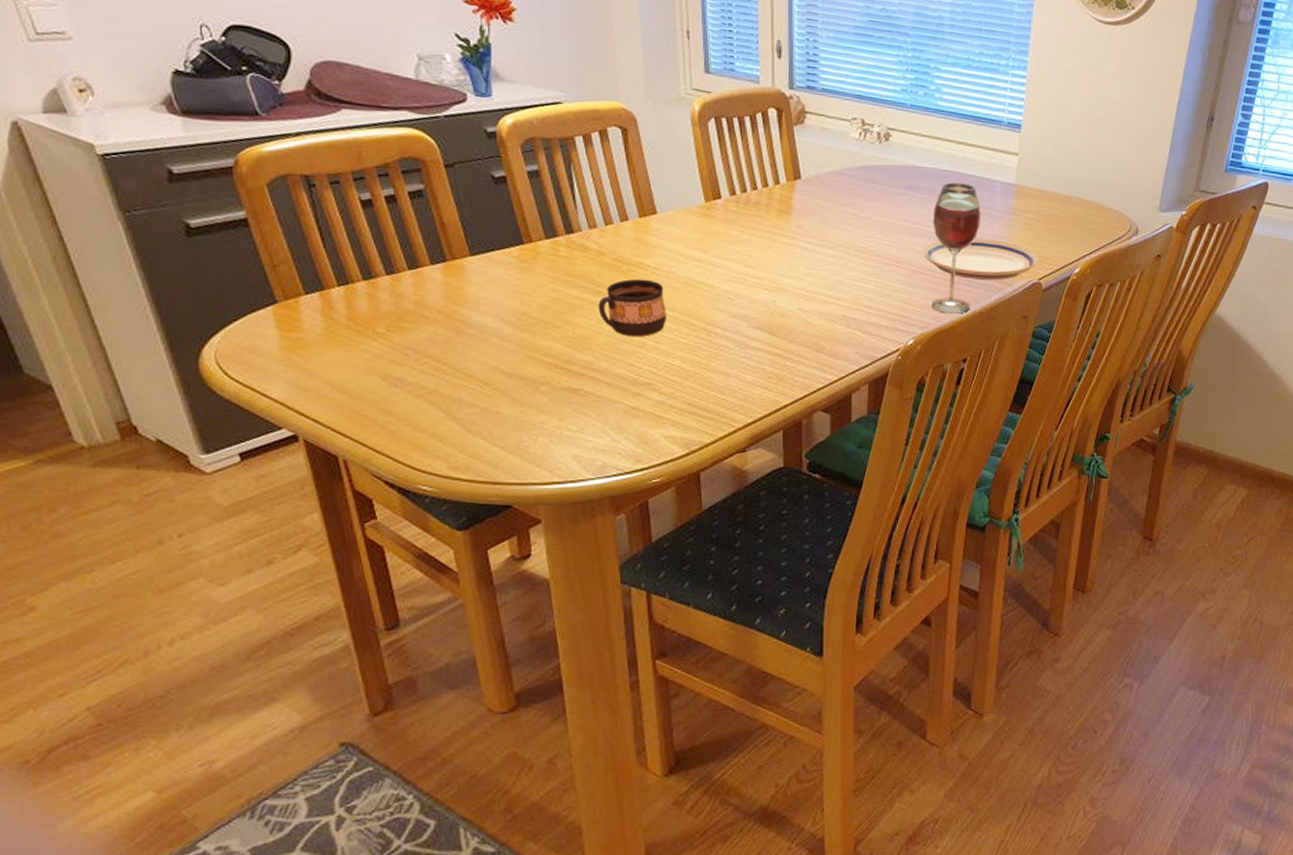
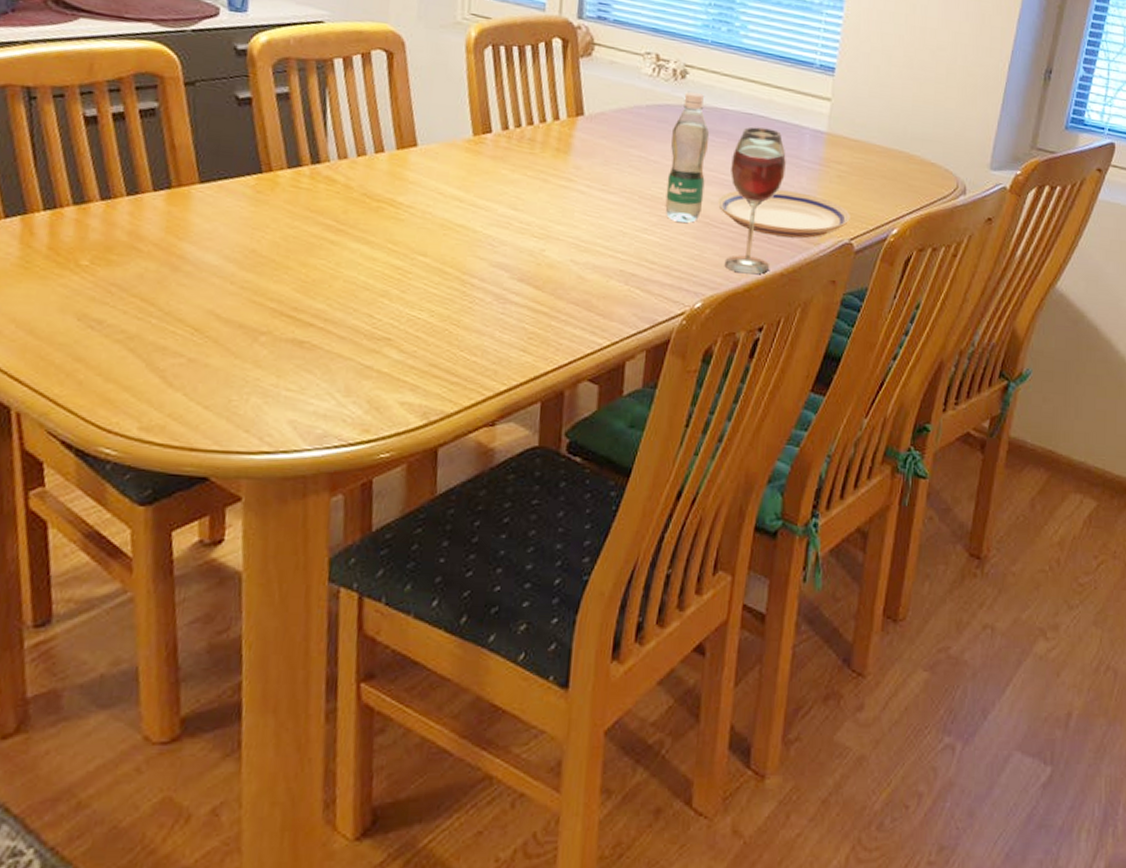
cup: present [598,279,667,338] -> none [338,217,417,285]
bottle: none [877,152,913,271] -> present [665,91,710,223]

